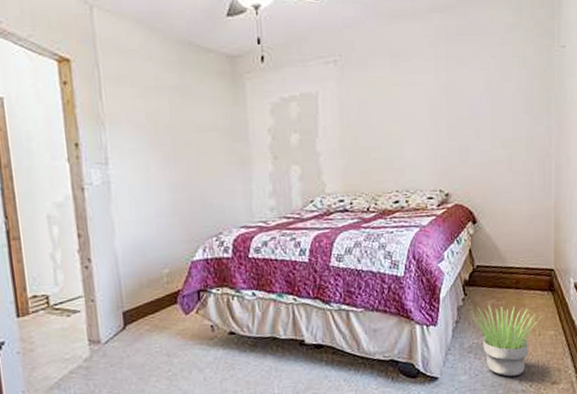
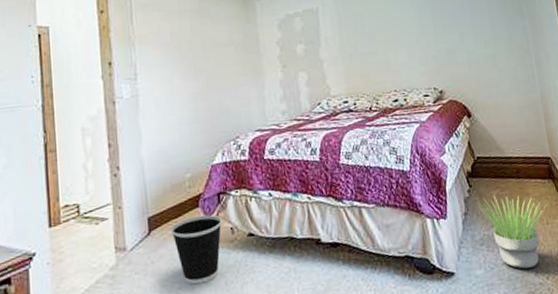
wastebasket: none [147,311,202,379] -> present [170,214,222,285]

